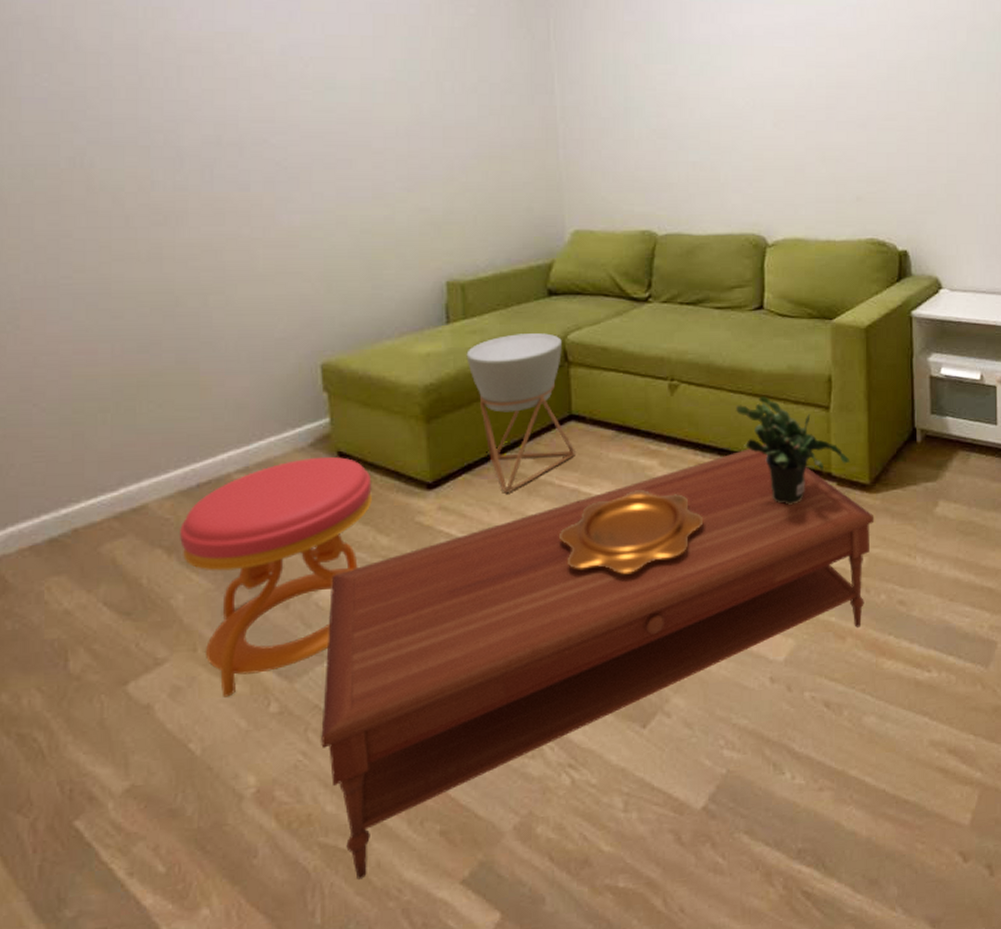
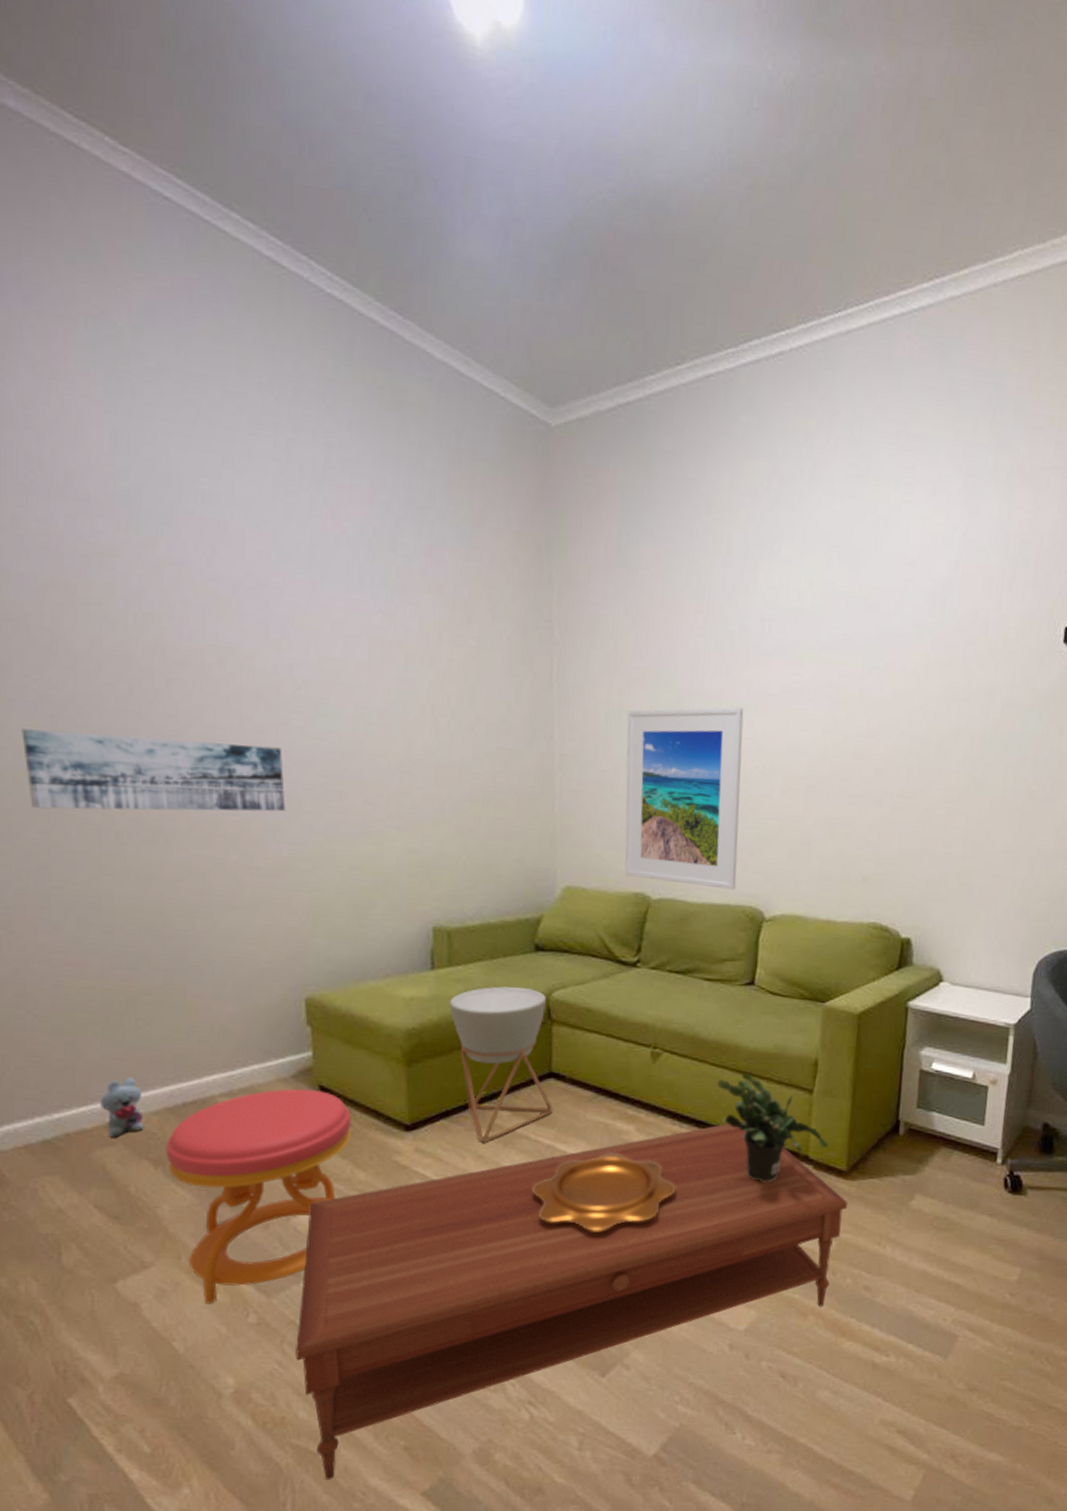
wall art: none [31,122,297,202] -> present [21,728,286,812]
plush toy: none [110,463,156,528] -> present [100,1077,144,1138]
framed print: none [622,50,738,220] -> present [624,707,744,890]

